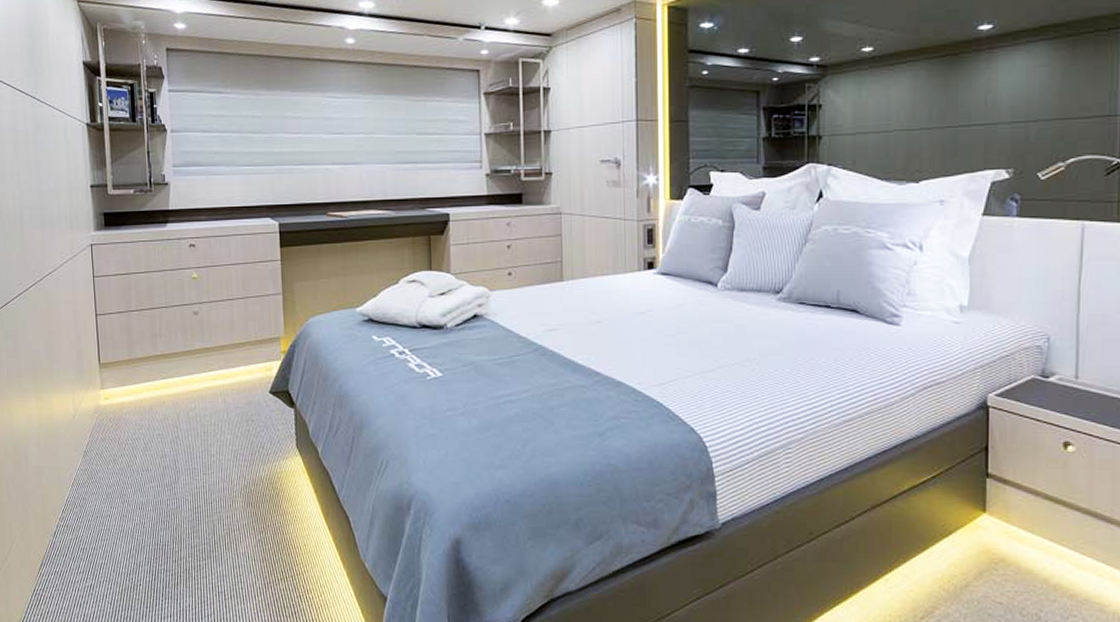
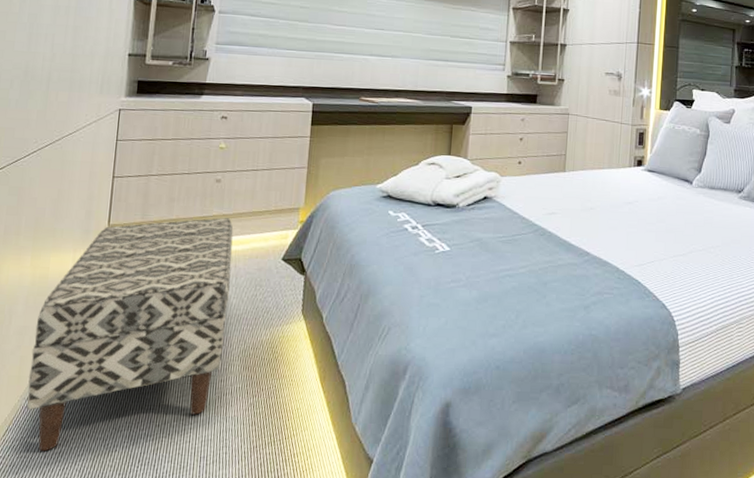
bench: none [50,351,225,585] -> present [26,218,234,452]

